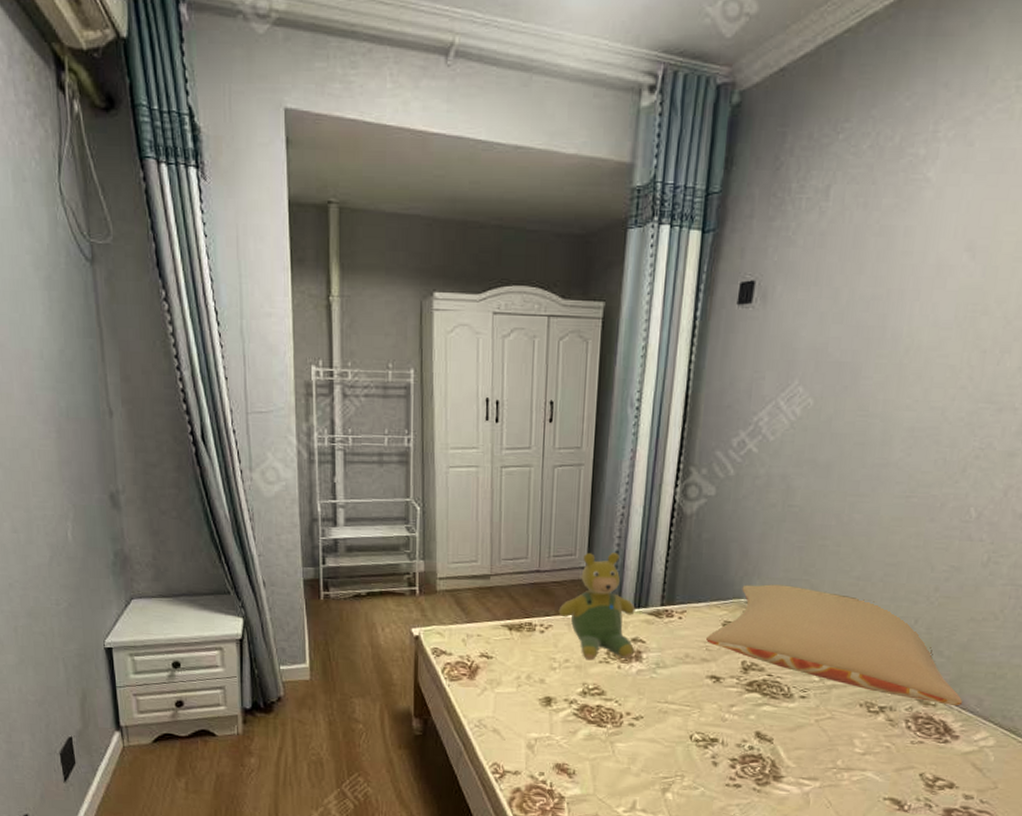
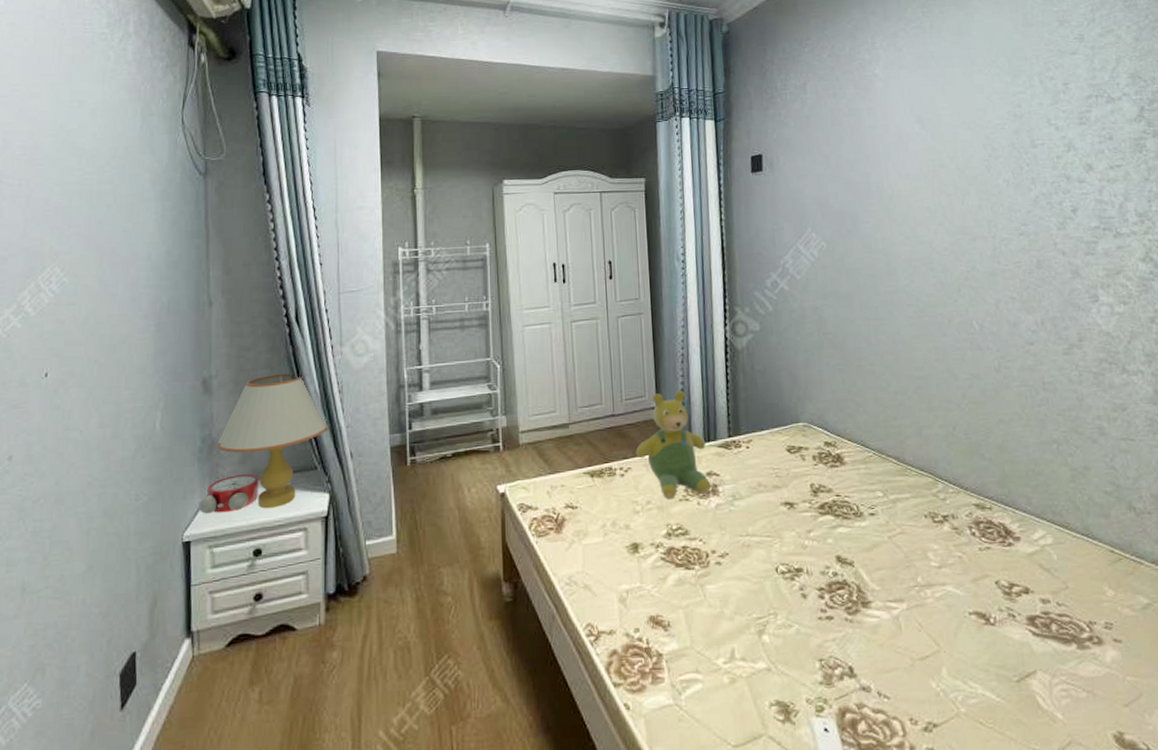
alarm clock: none [117,591,176,626] -> present [199,474,262,514]
table lamp: none [129,494,241,626] -> present [217,373,330,509]
pillow: present [706,584,963,706] -> none [774,405,1015,507]

